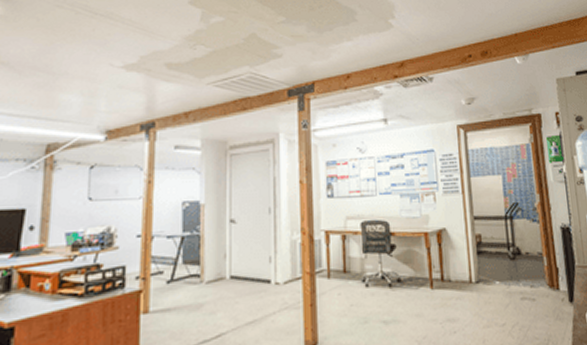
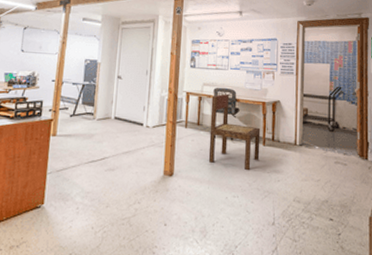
dining chair: none [359,228,428,325] -> present [208,94,261,171]

